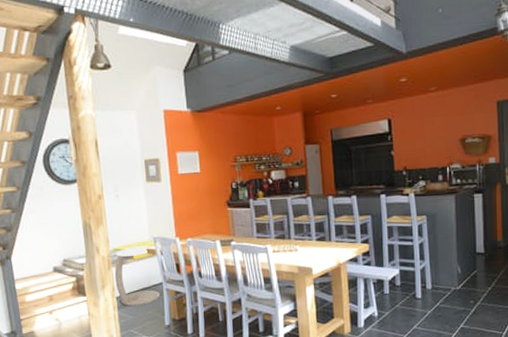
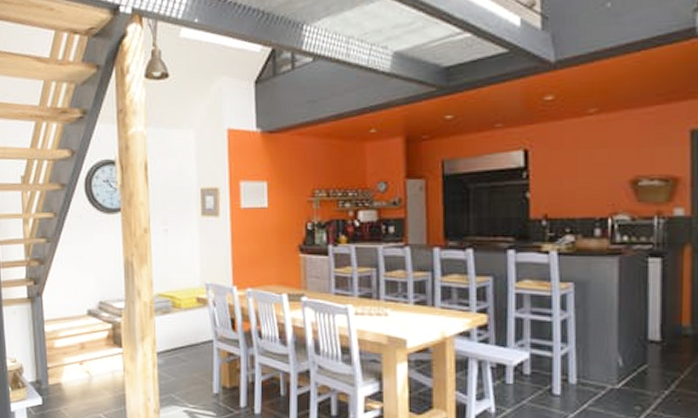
side table: present [114,245,160,306] -> none [157,293,210,365]

